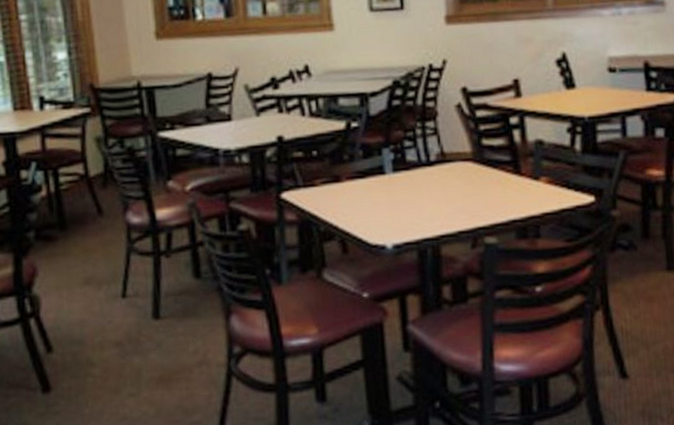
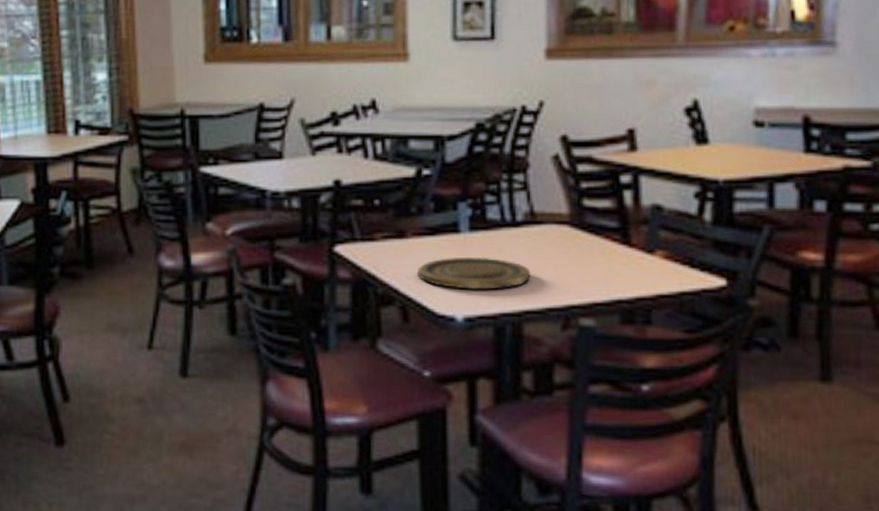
plate: none [352,193,445,222] -> present [417,256,531,290]

